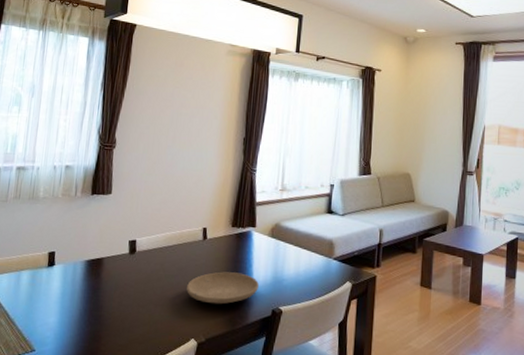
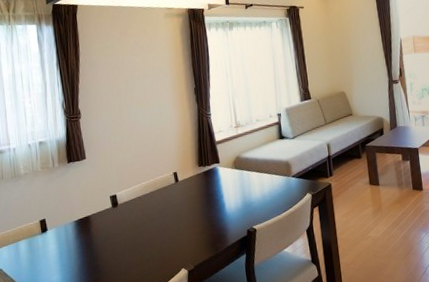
plate: present [187,272,259,305] -> none [169,204,232,236]

